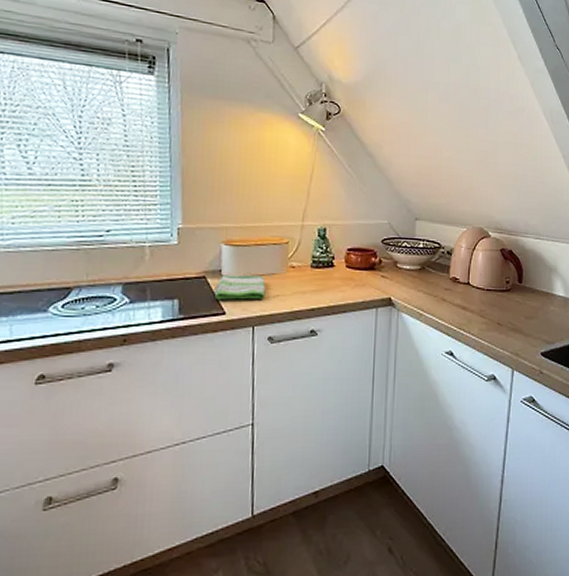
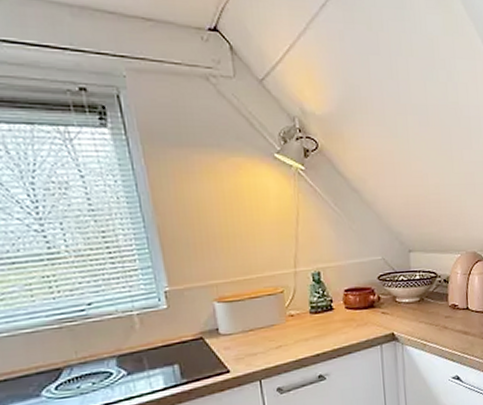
dish towel: present [215,275,266,300] -> none [216,329,268,359]

